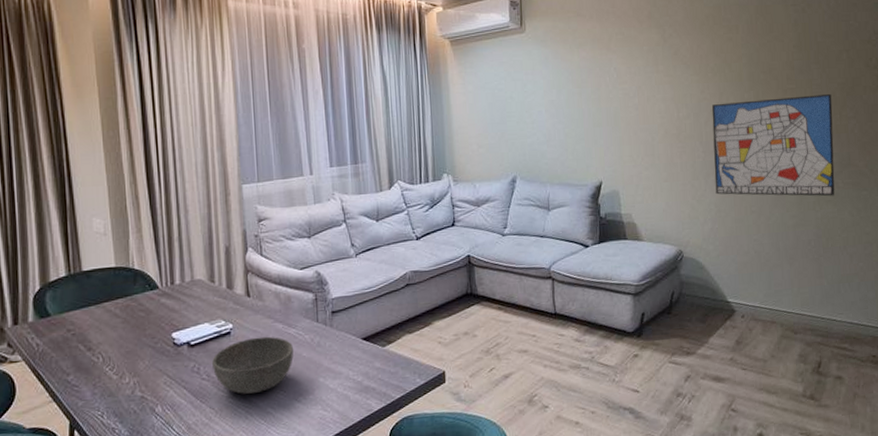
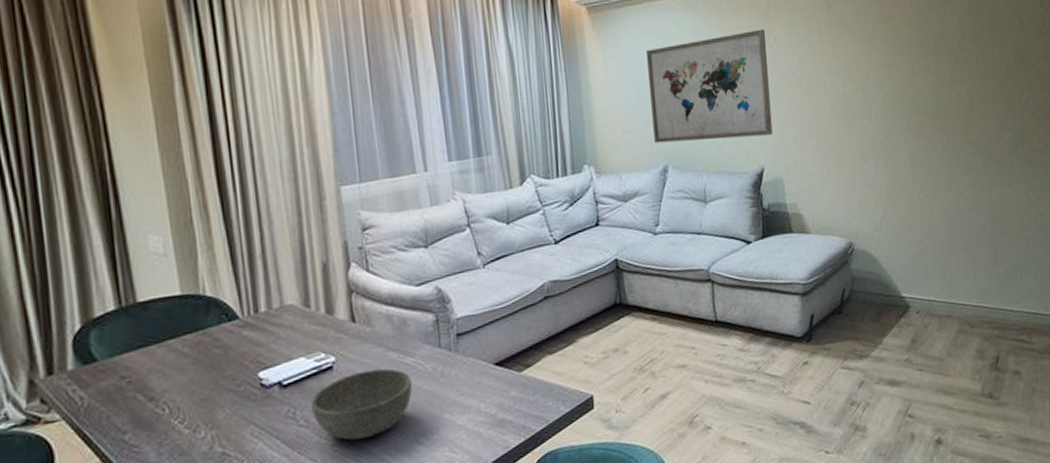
wall art: none [500,60,611,157] -> present [647,29,773,144]
wall art: present [711,93,835,197] -> none [880,62,1010,178]

